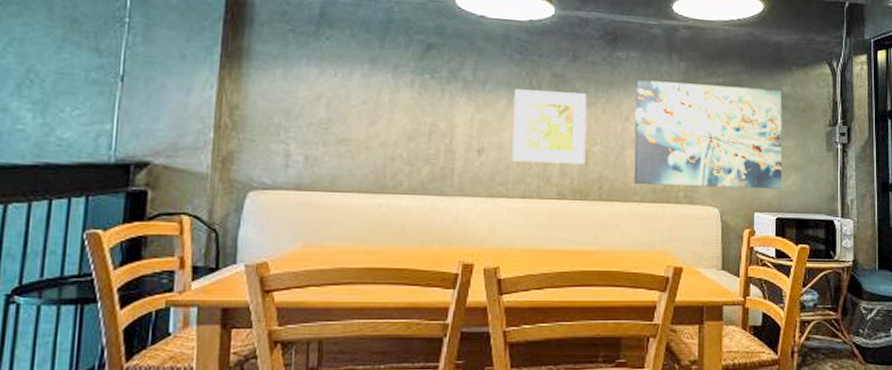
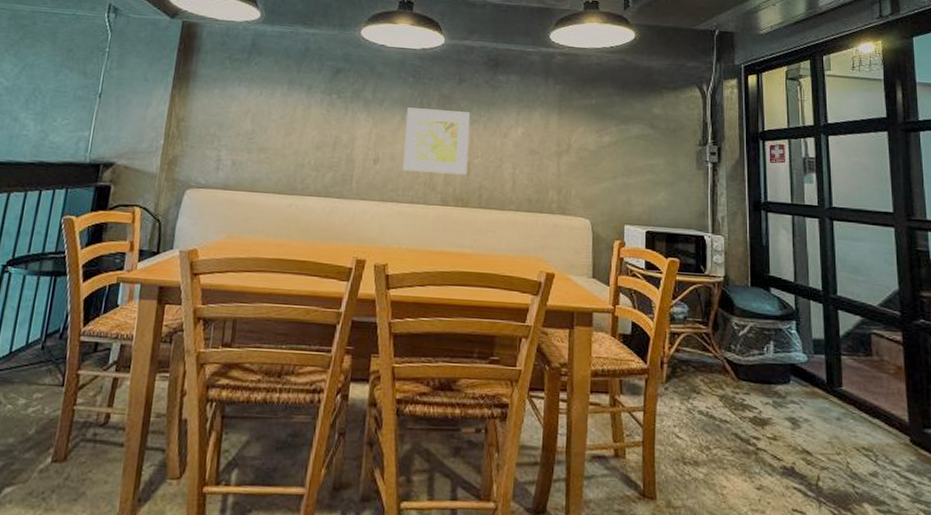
wall art: present [633,80,783,189] -> none [510,100,653,204]

